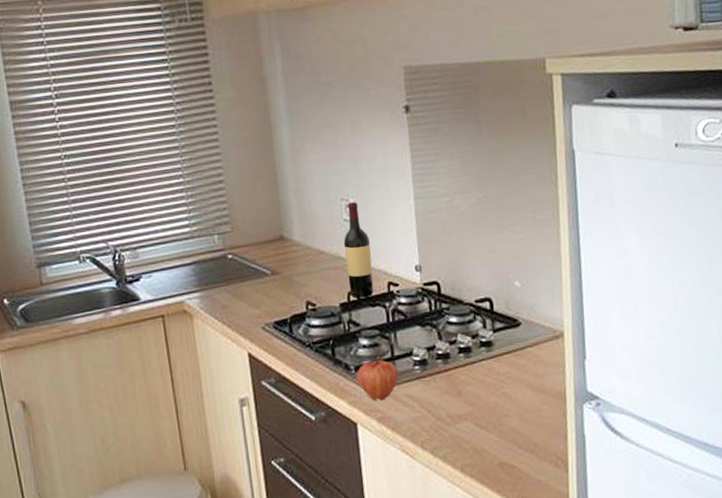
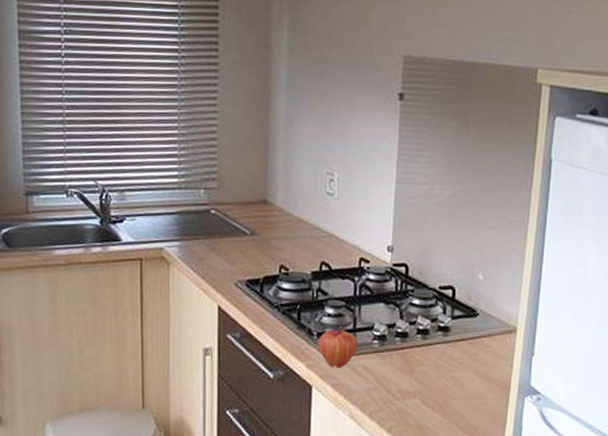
wine bottle: present [343,202,374,298] -> none [323,177,349,269]

